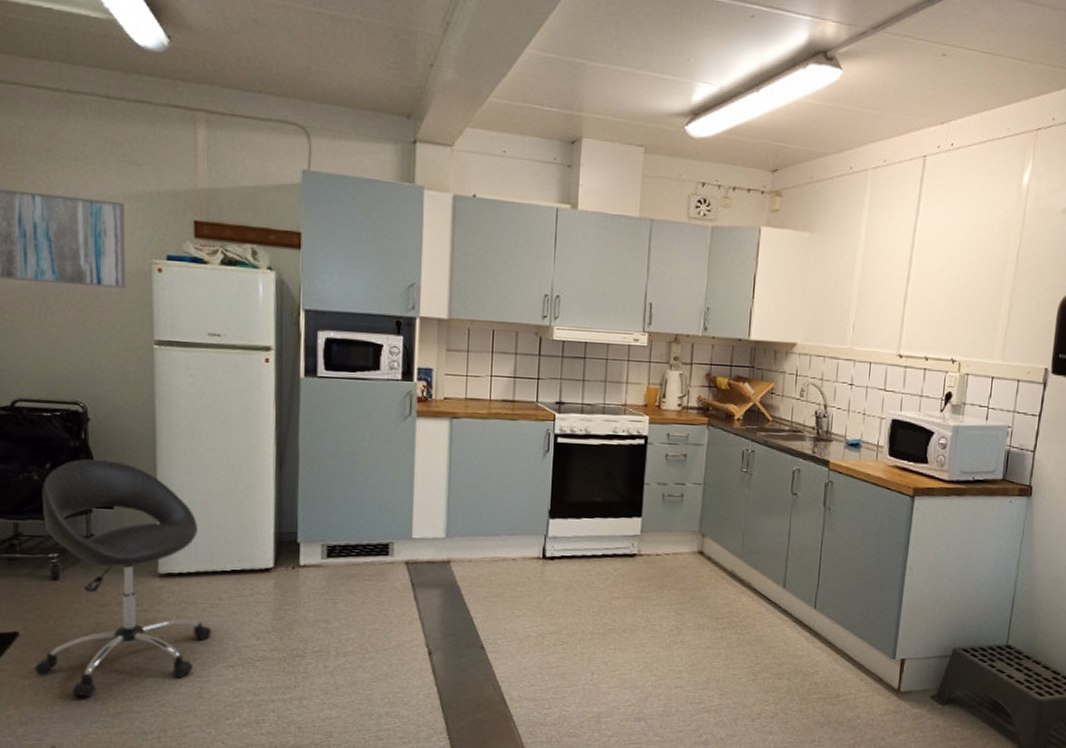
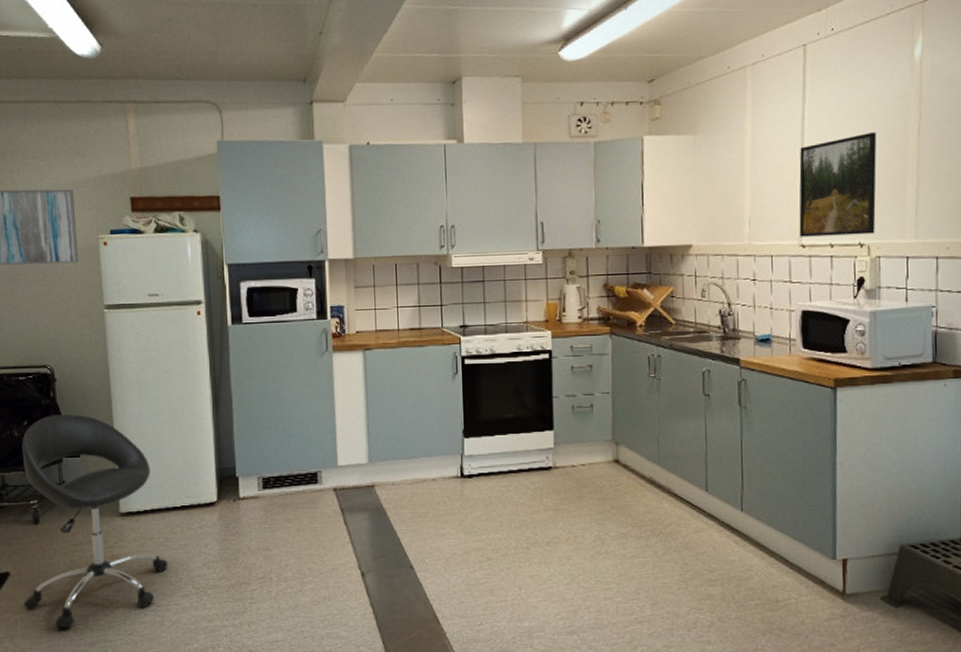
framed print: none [898,252,980,352] -> present [799,132,877,237]

